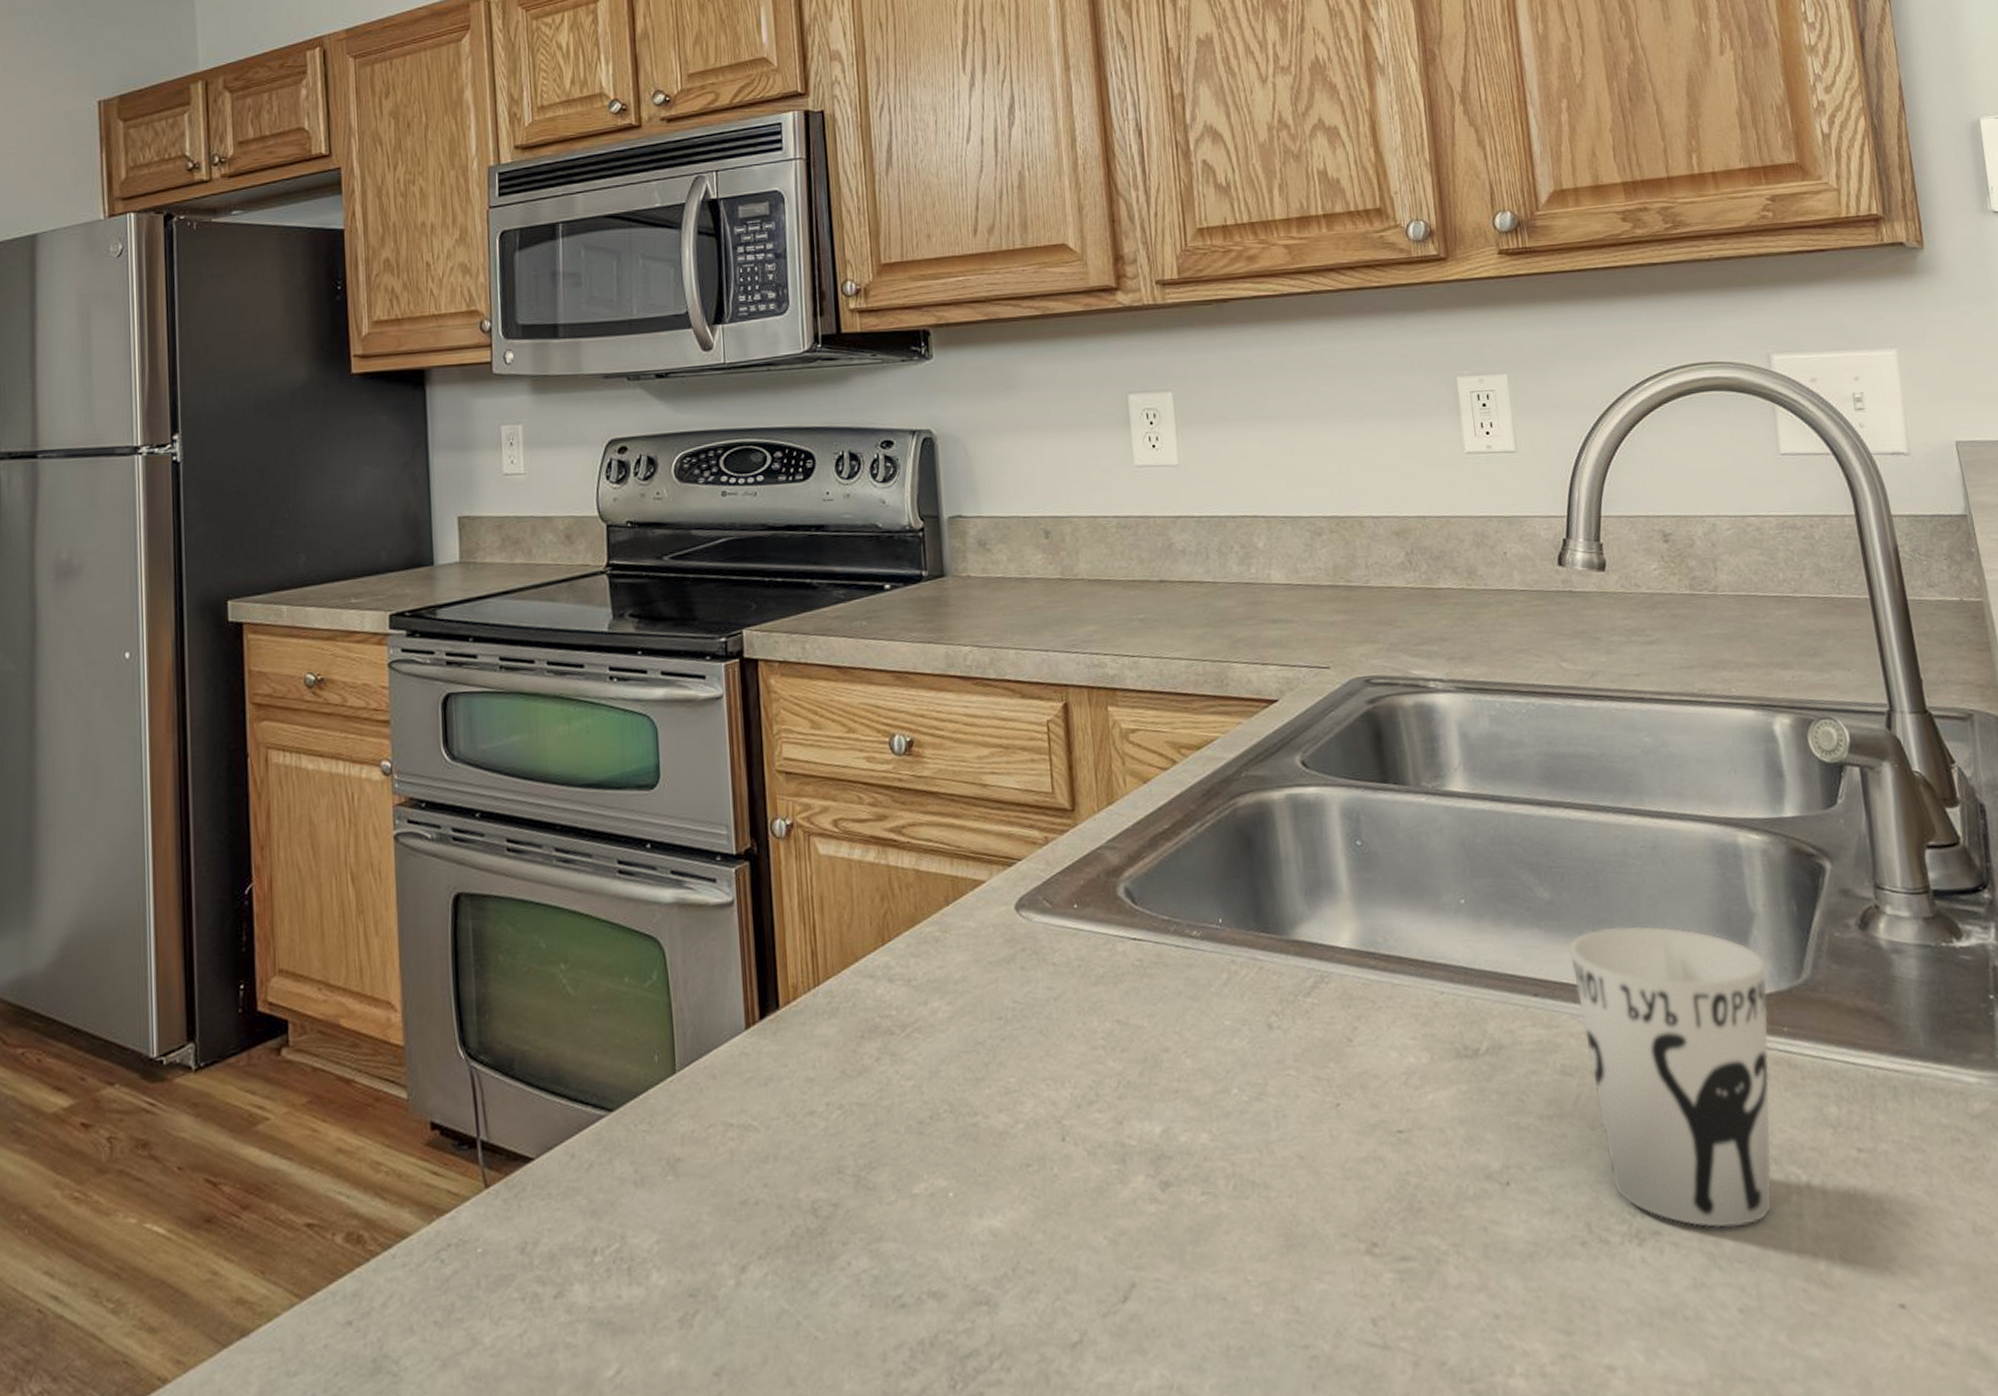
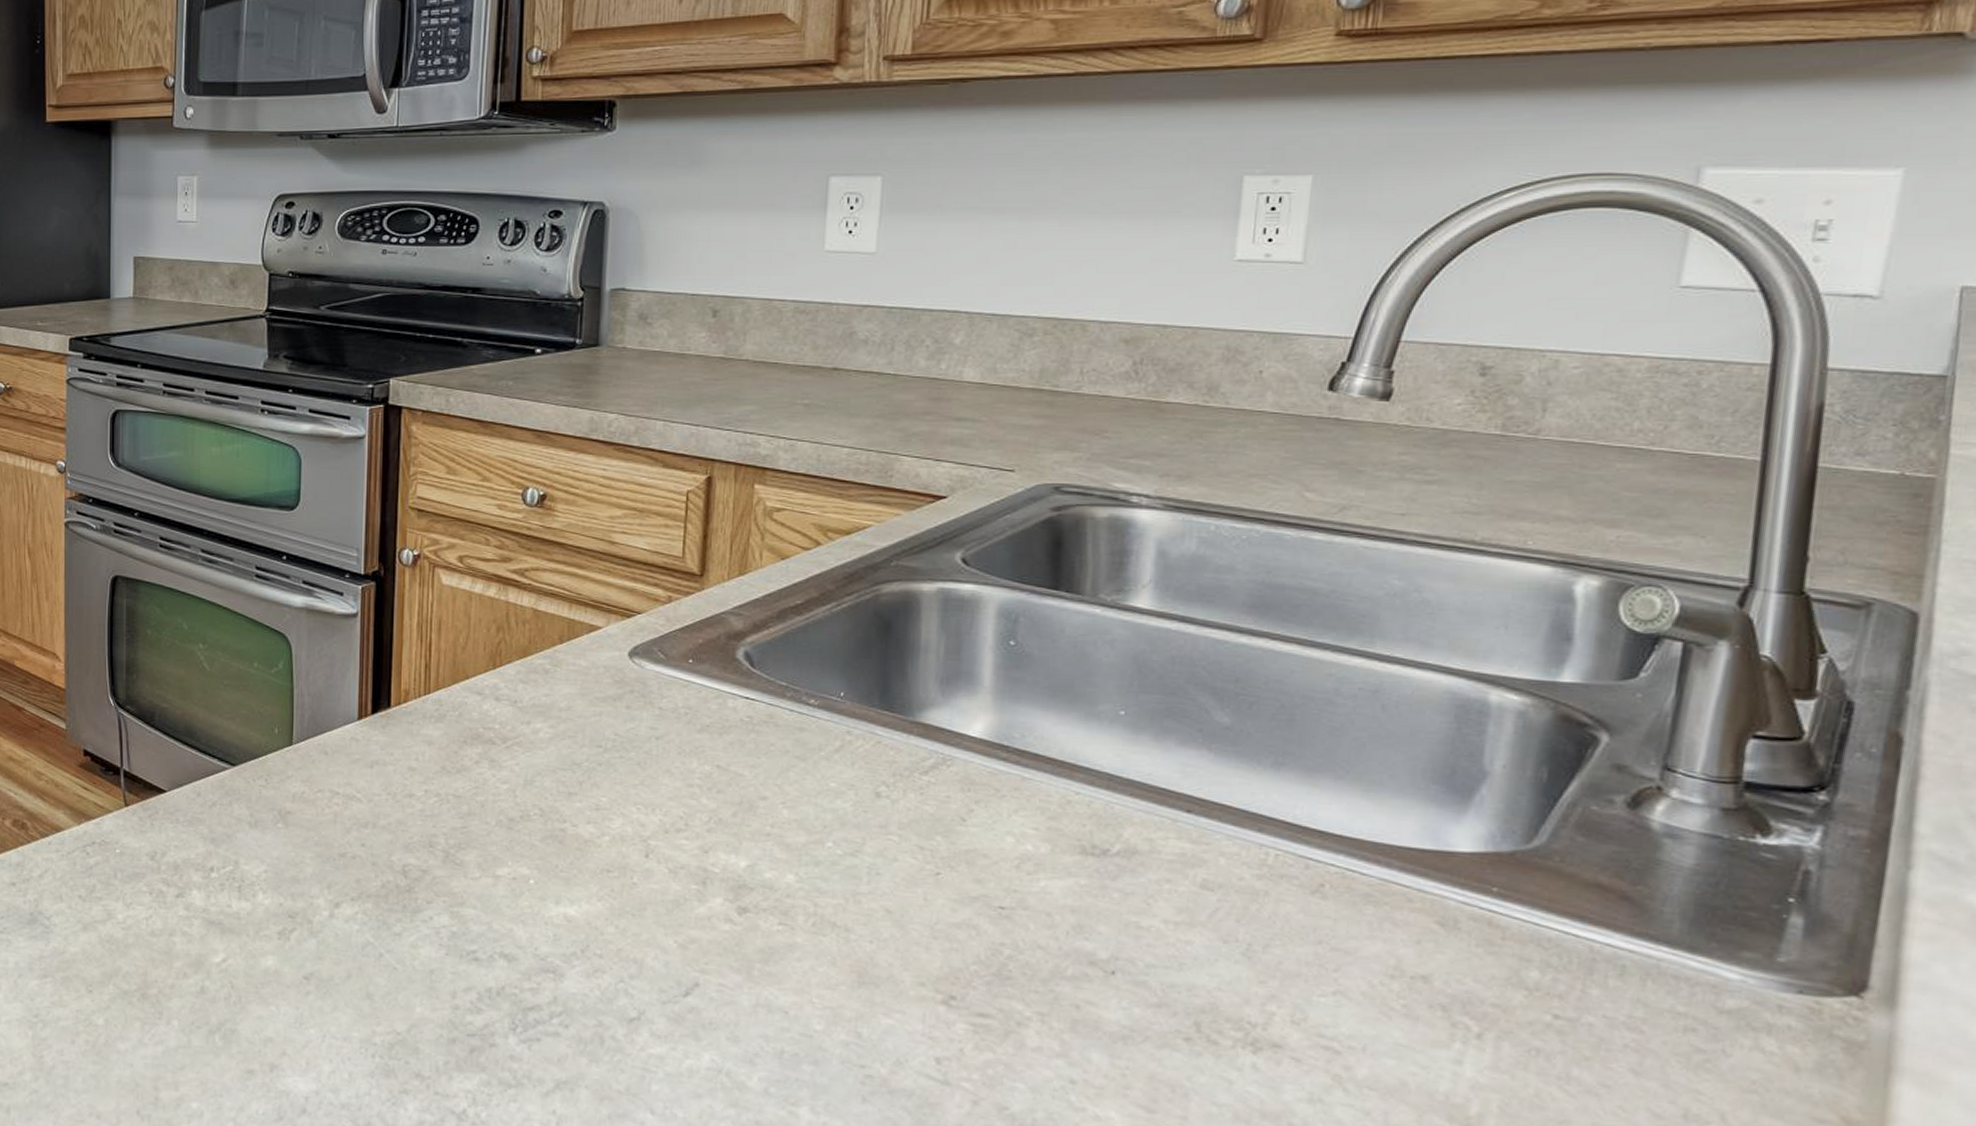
cup: present [1569,925,1772,1228] -> none [1237,760,1490,1059]

